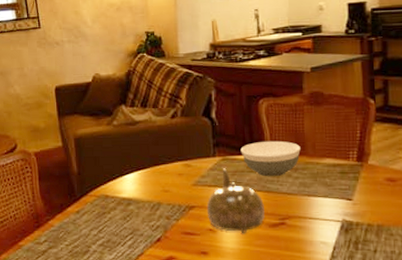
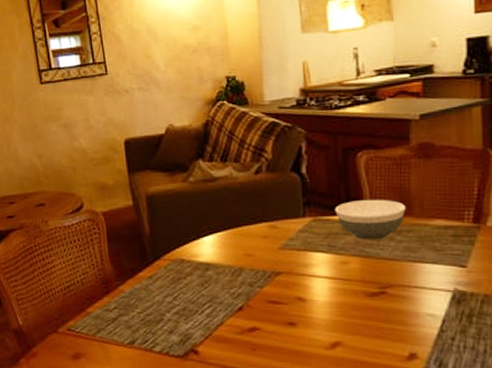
teapot: present [206,168,265,234] -> none [295,230,362,304]

